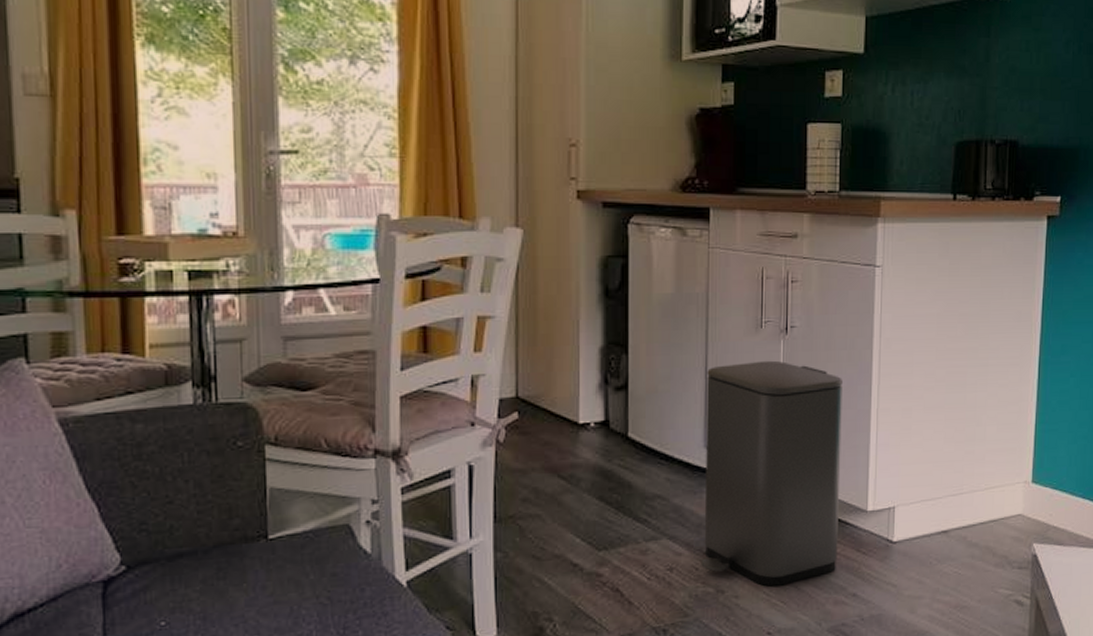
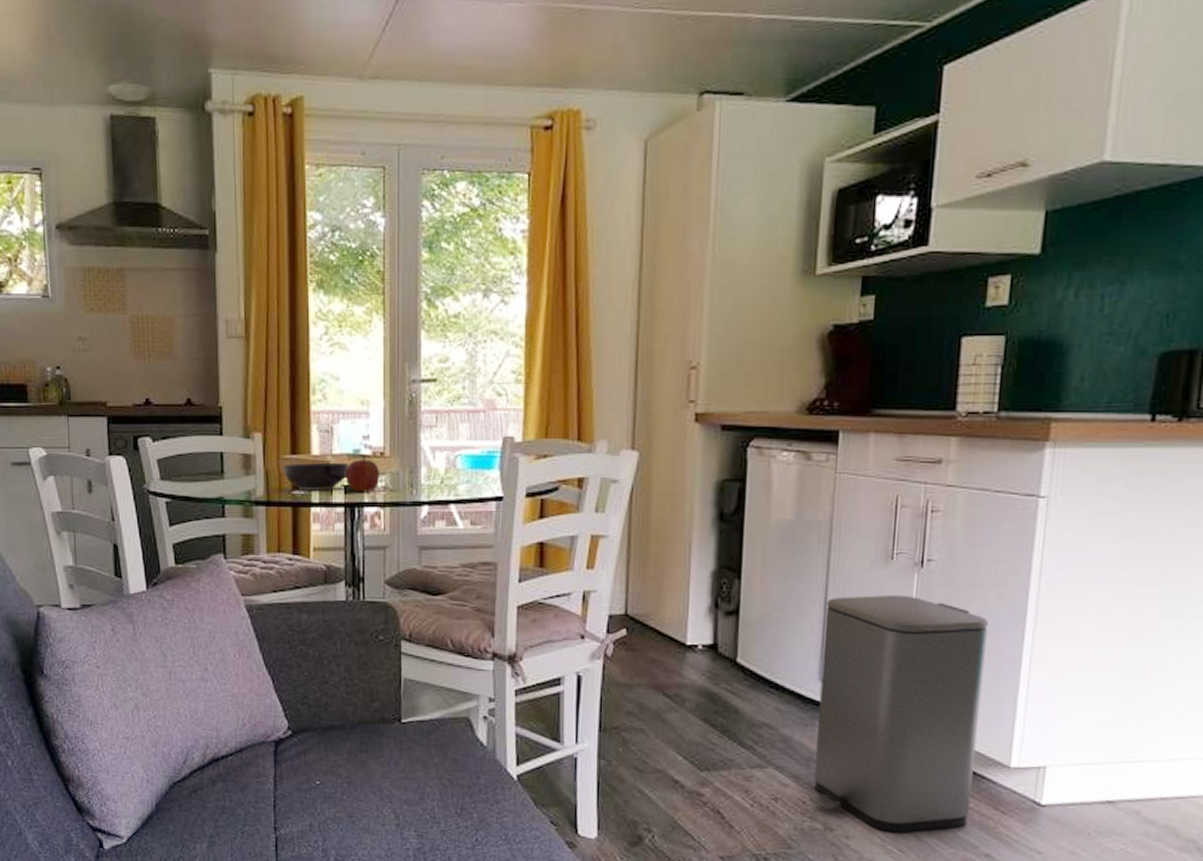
bowl: none [107,244,193,278] -> present [284,462,349,491]
fruit: none [189,236,234,277] -> present [346,456,380,492]

